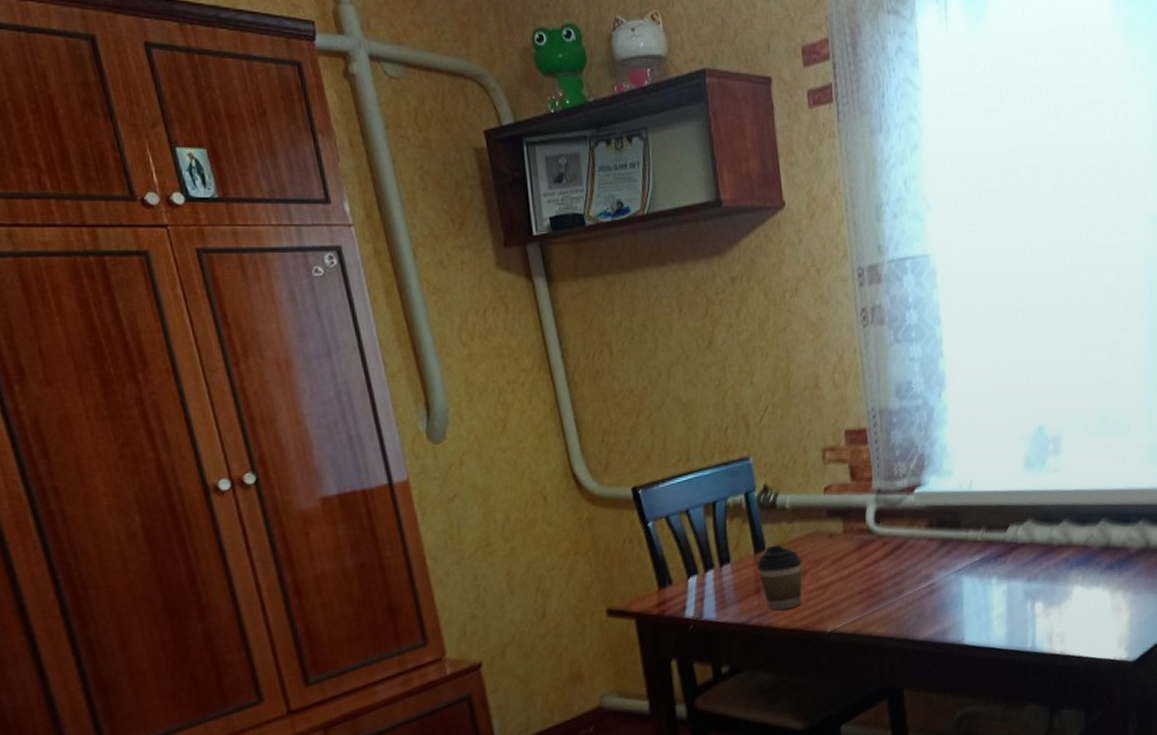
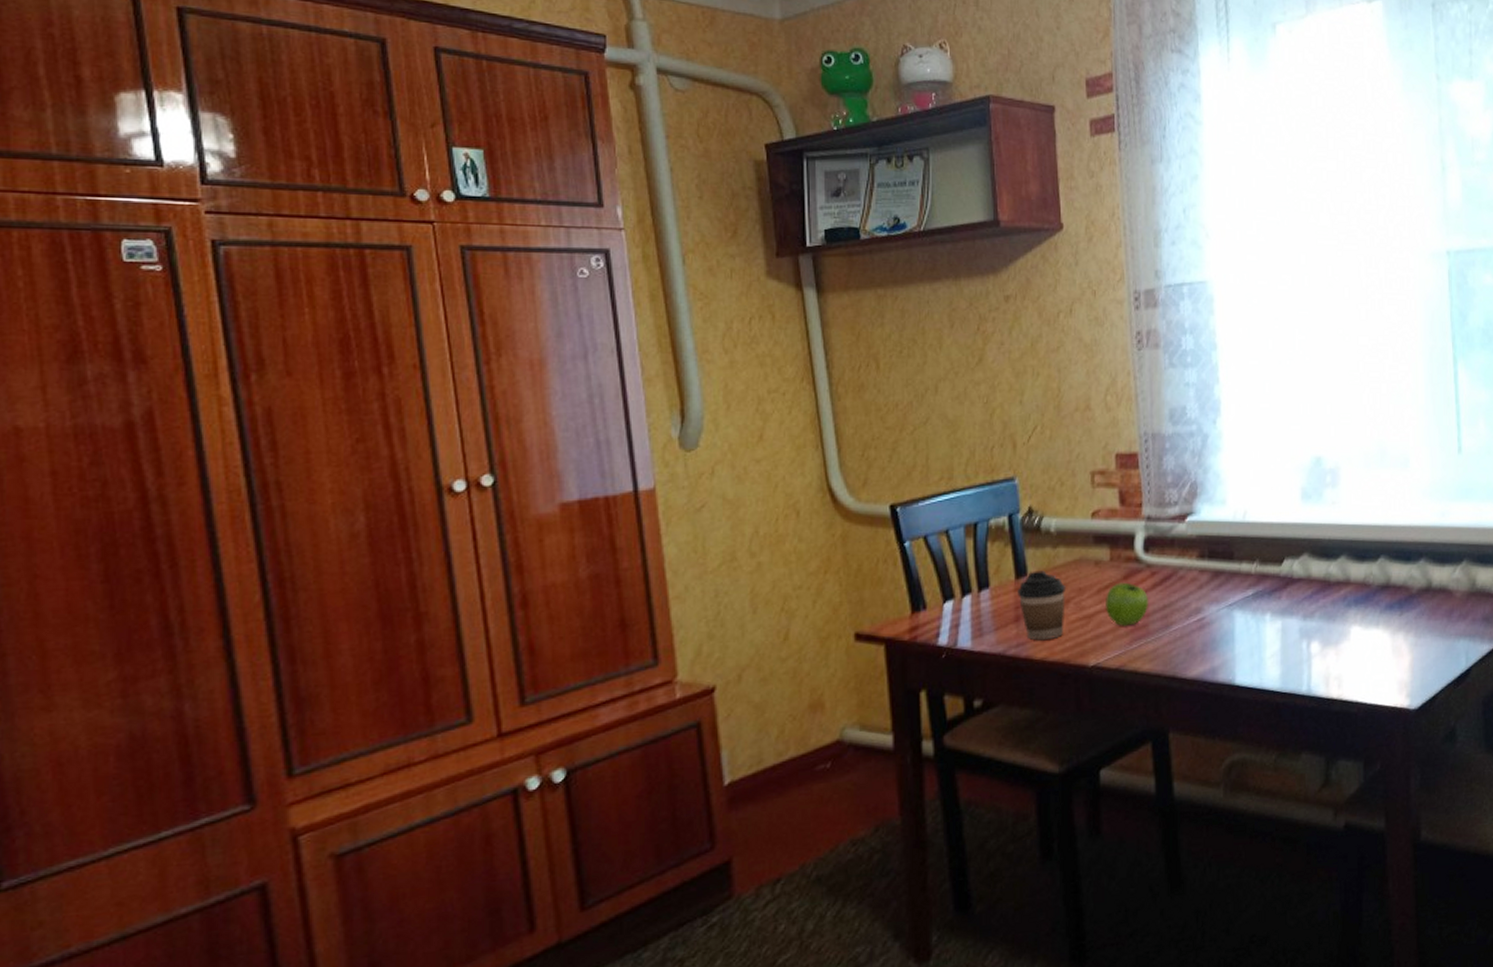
fruit: none [840,553,881,594] -> present [1106,582,1148,626]

